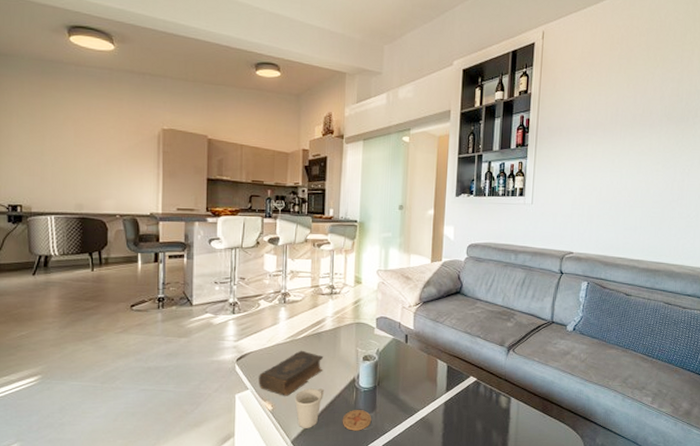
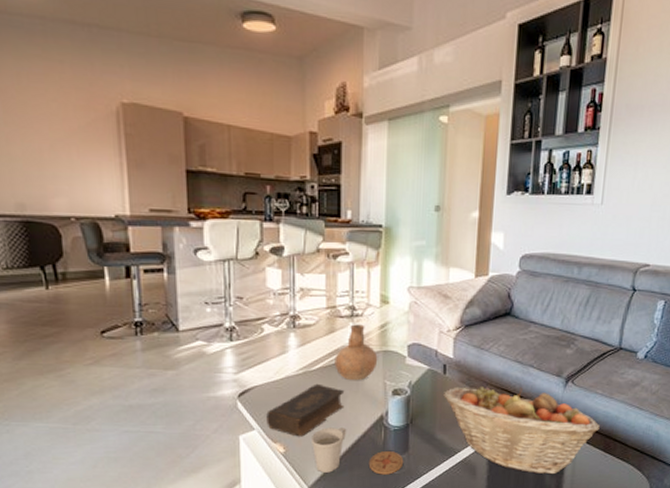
vase: none [316,300,352,348] -> present [334,324,378,381]
fruit basket: none [406,354,538,433] -> present [444,386,600,475]

